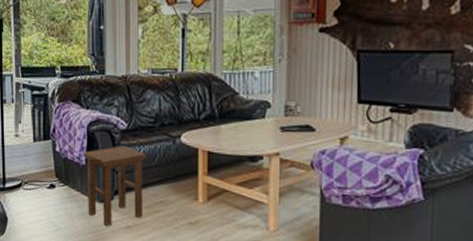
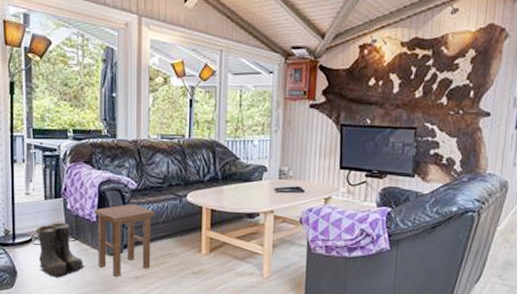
boots: none [25,166,76,226] -> present [35,222,86,278]

